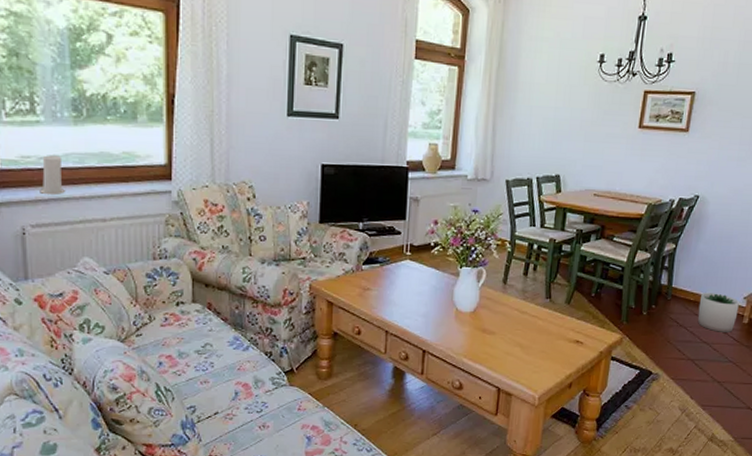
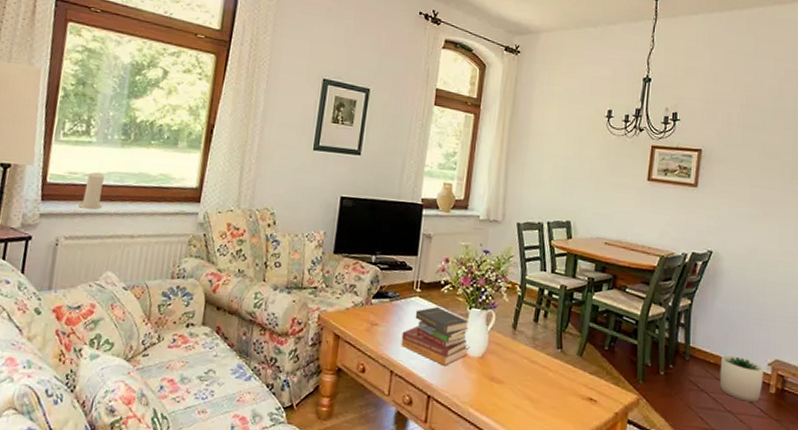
books: none [394,267,460,323] -> present [401,306,468,366]

